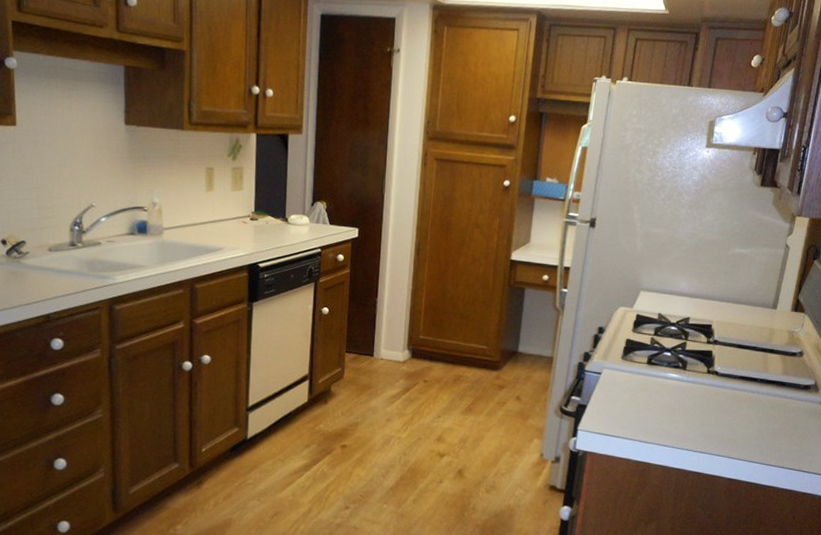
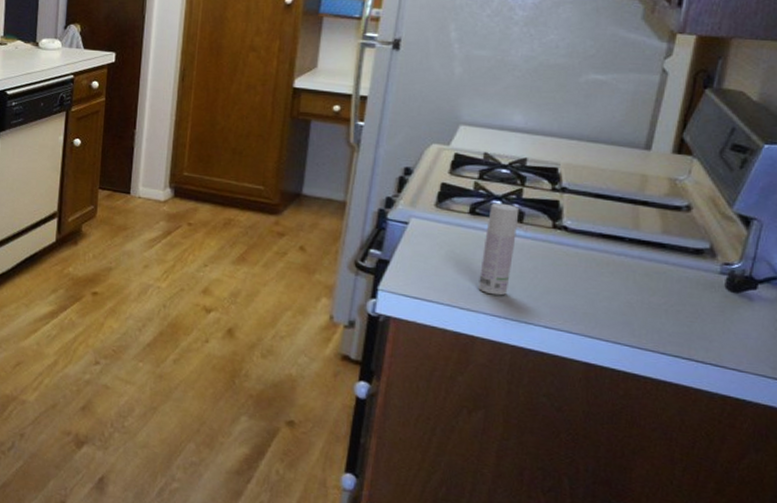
bottle: none [653,354,684,429] -> present [478,203,520,296]

